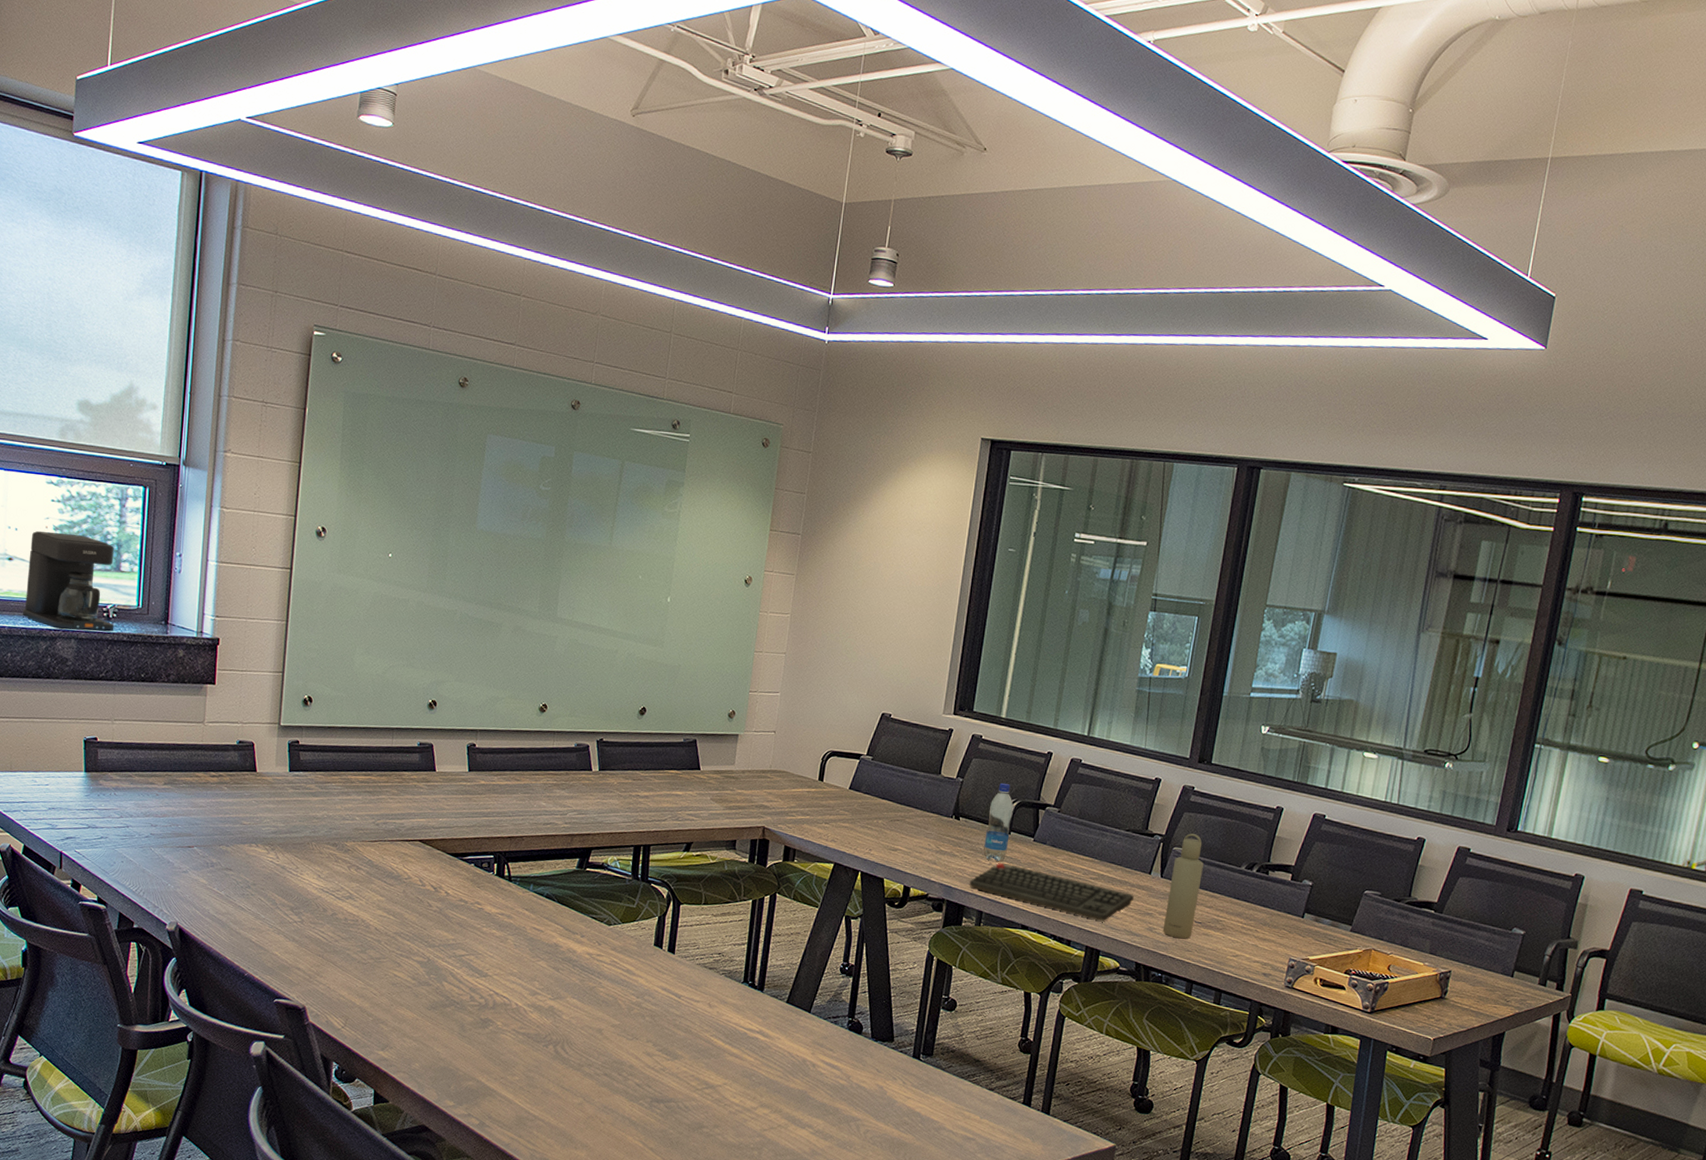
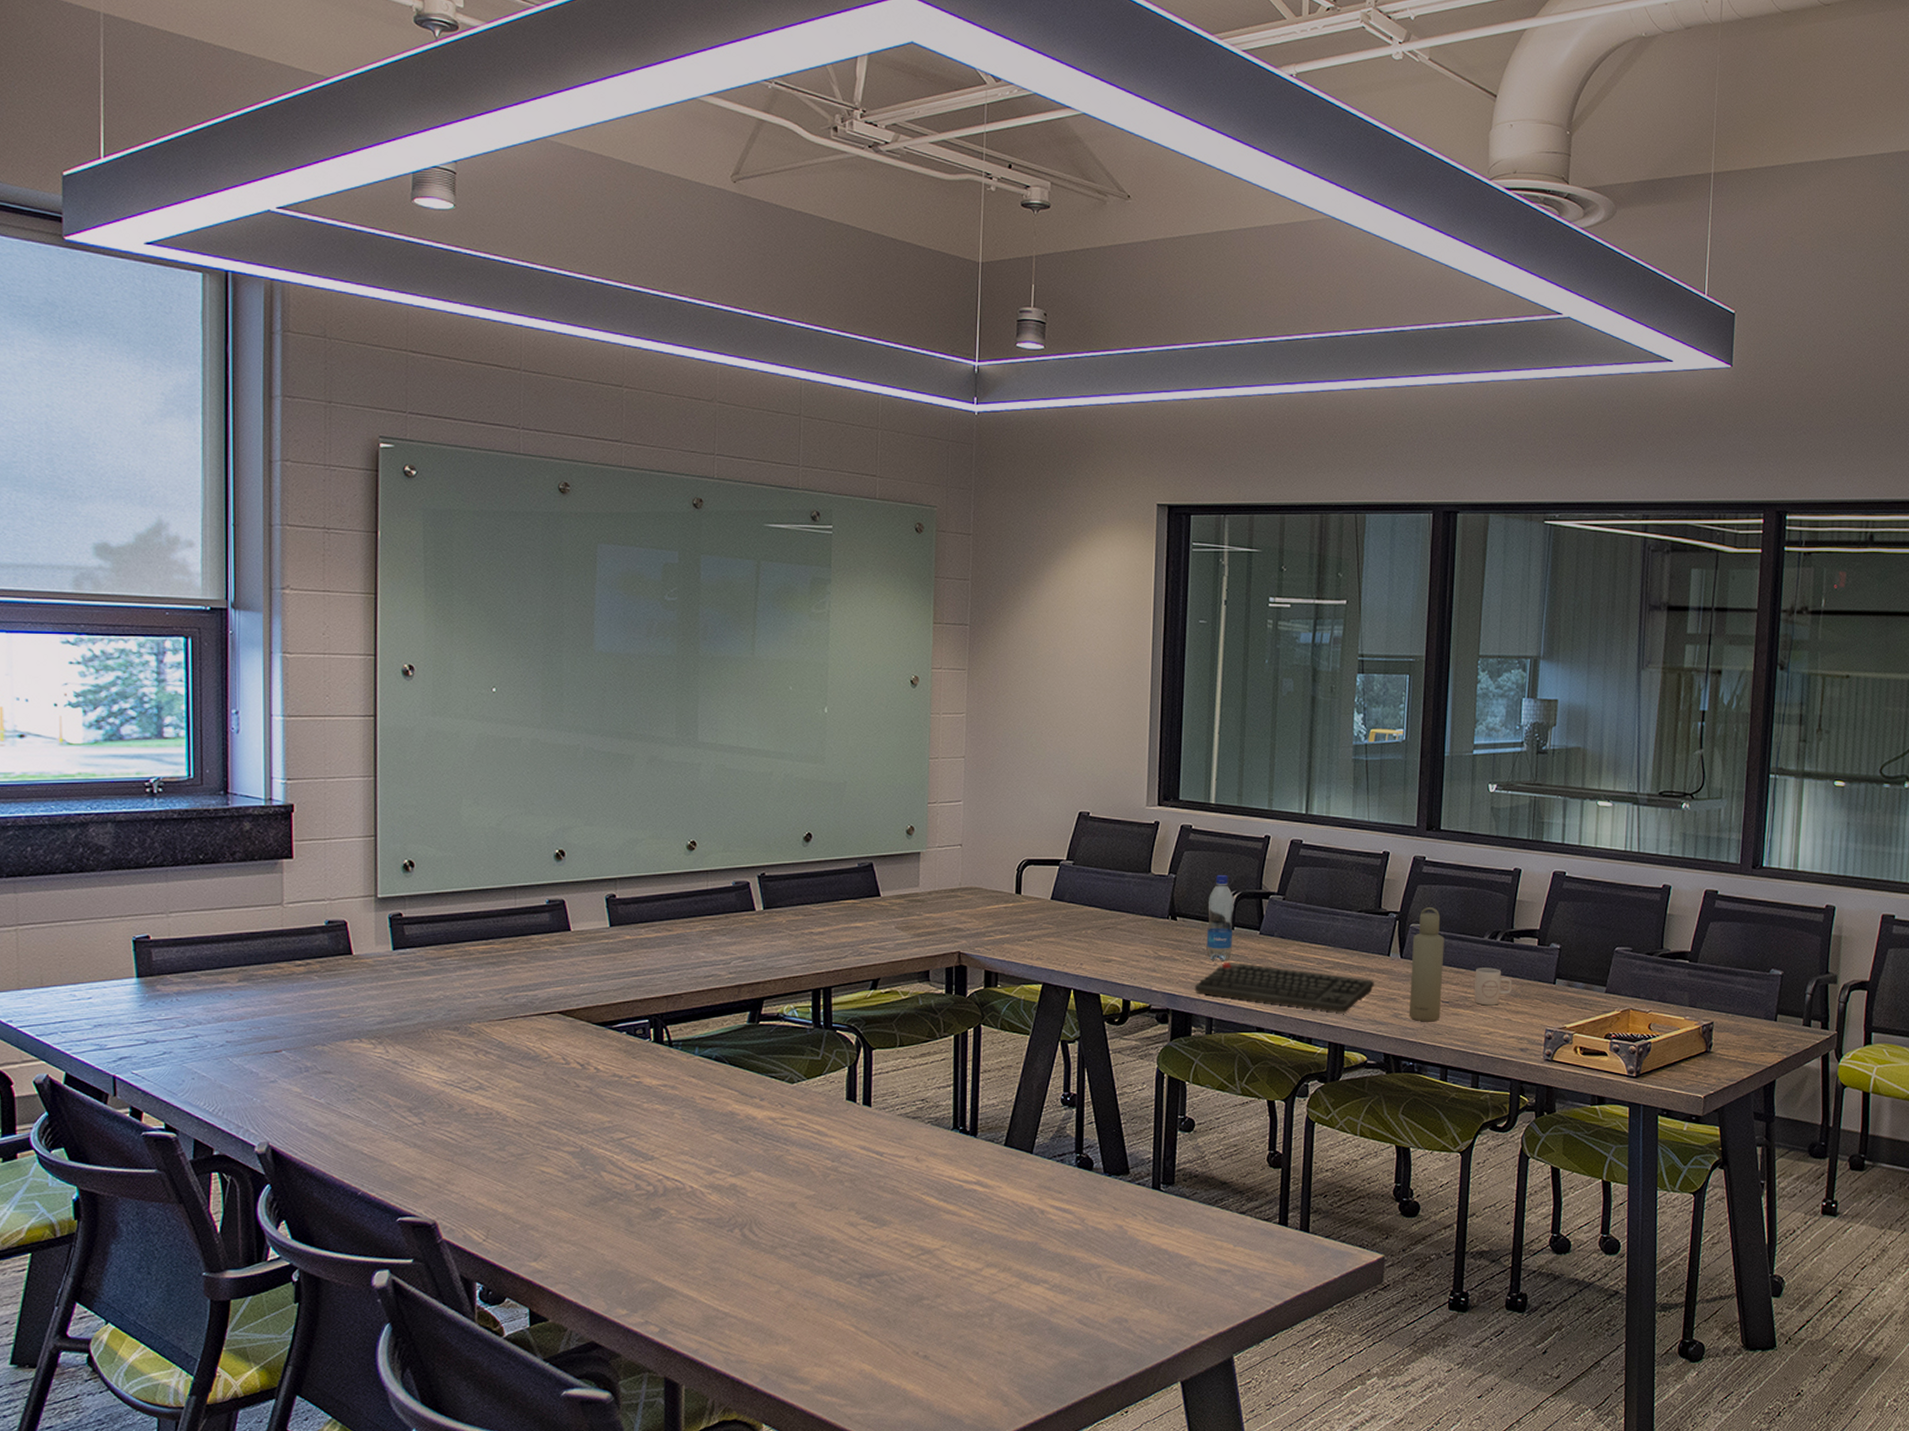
coffee maker: present [23,530,115,632] -> none [43,699,161,814]
mug: none [1225,894,1263,931] -> present [1474,967,1512,1006]

